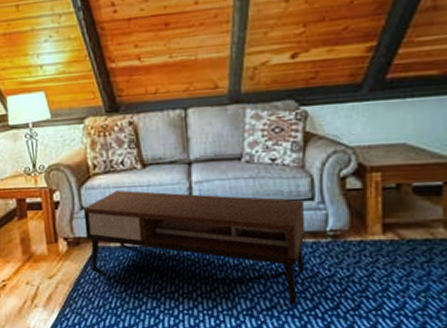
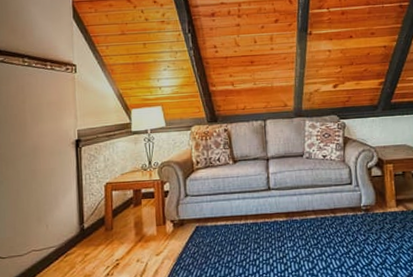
coffee table: present [83,190,306,305] -> none [187,181,348,264]

